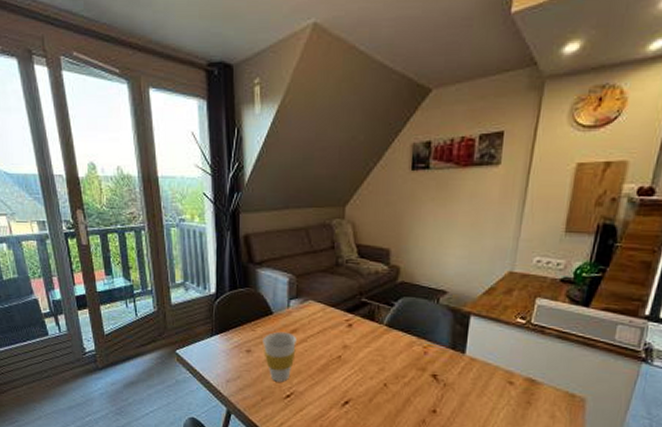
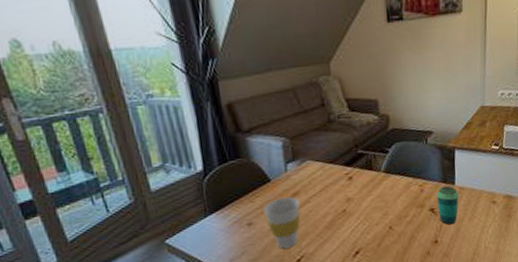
cup: none [441,353,468,397] -> present [436,186,459,225]

